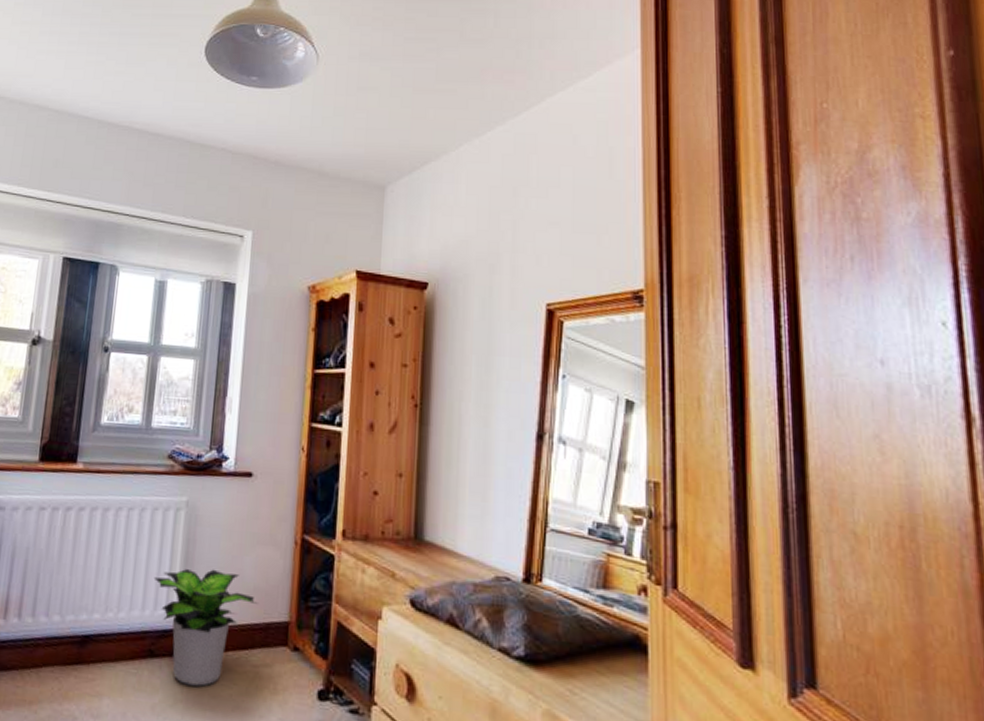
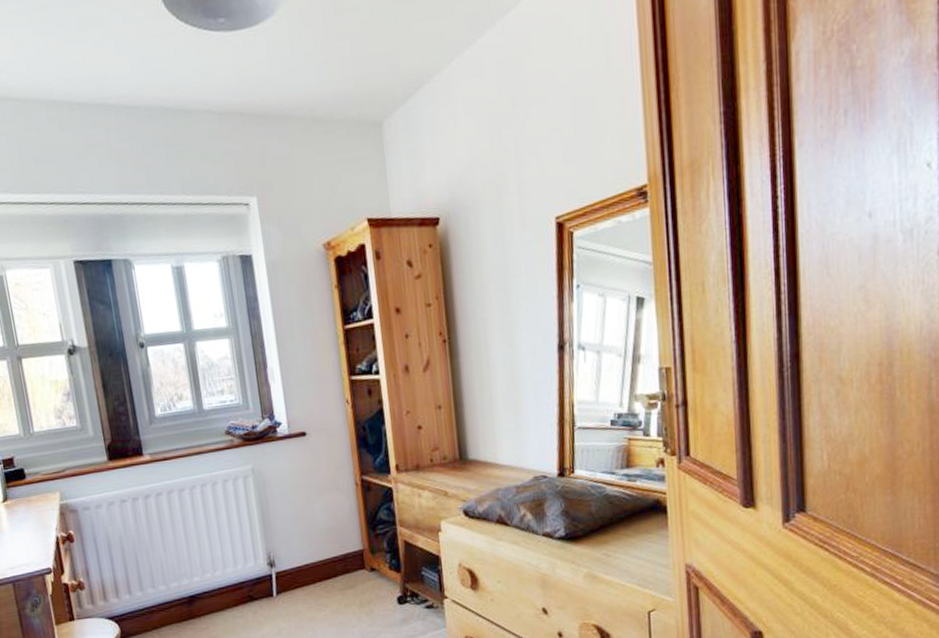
potted plant: present [154,569,258,687] -> none [238,520,333,616]

